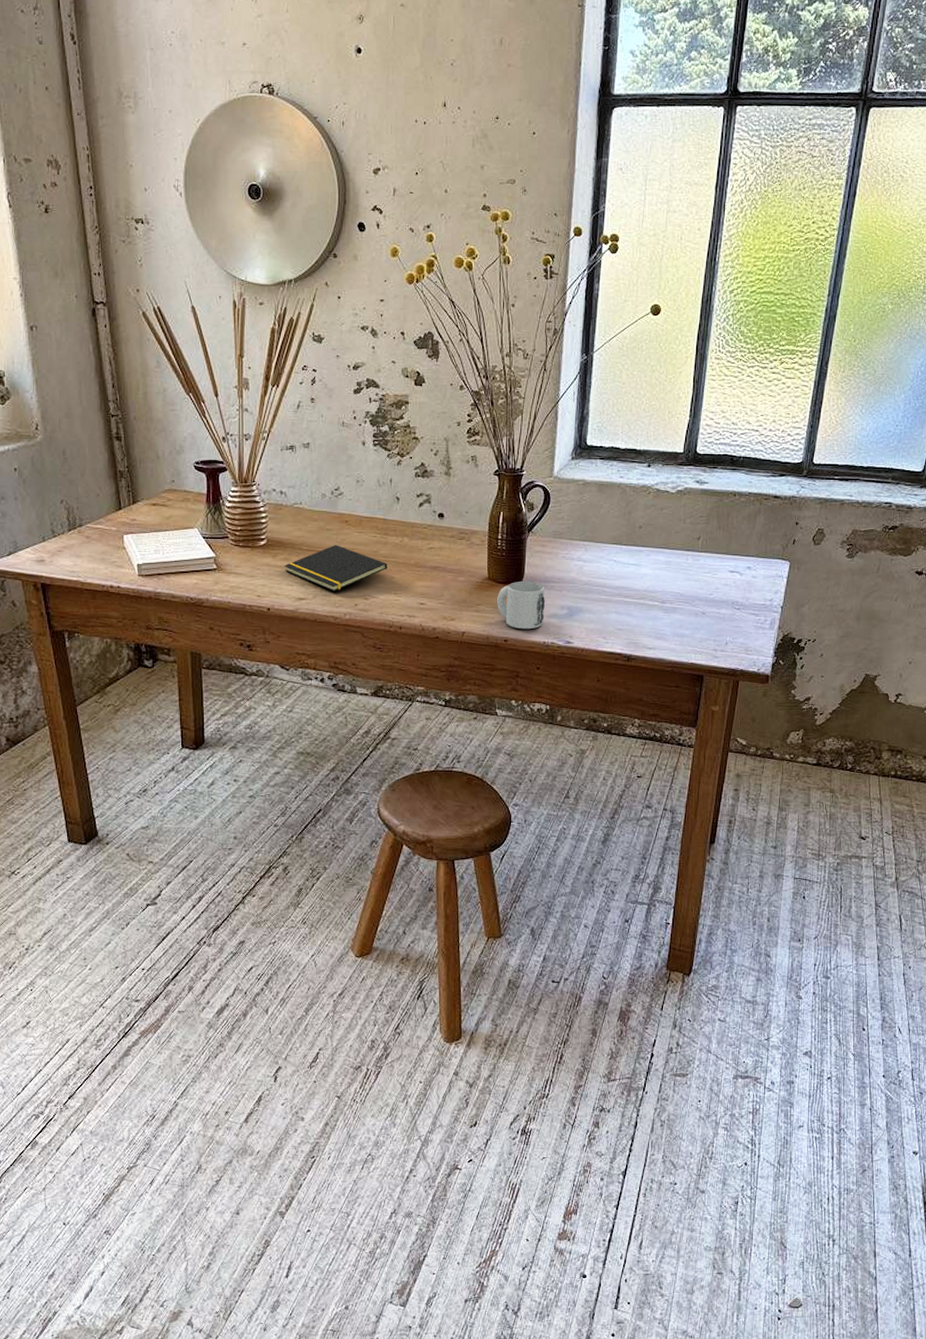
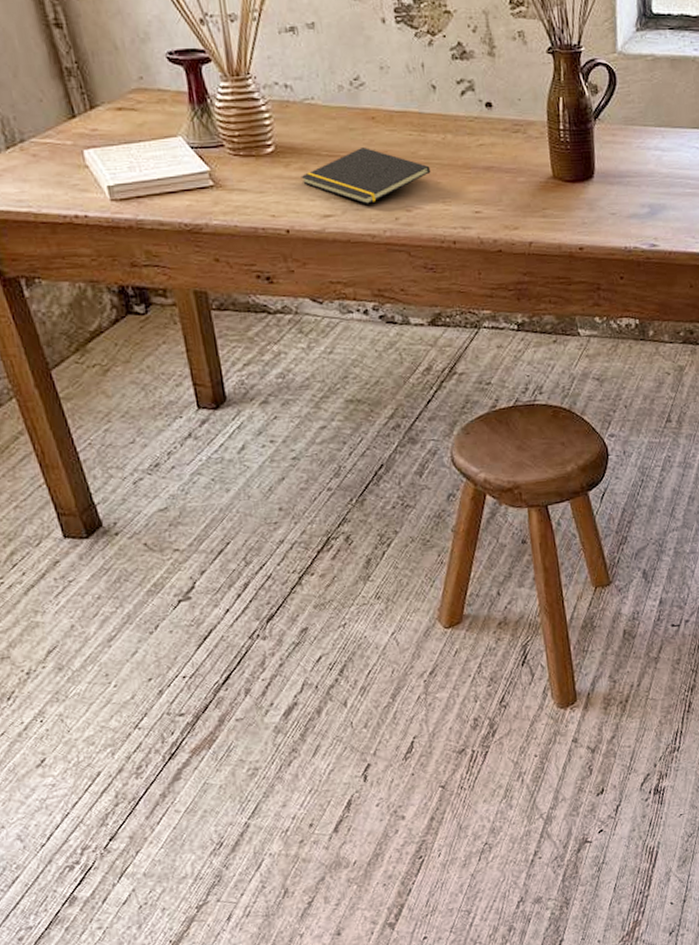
mug: present [497,581,545,630] -> none [566,177,623,235]

